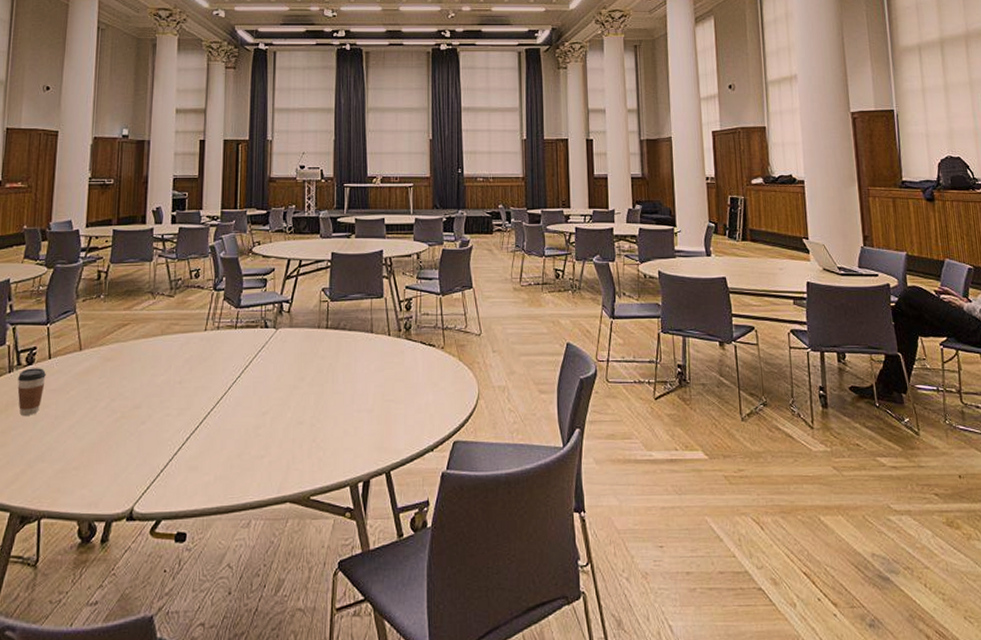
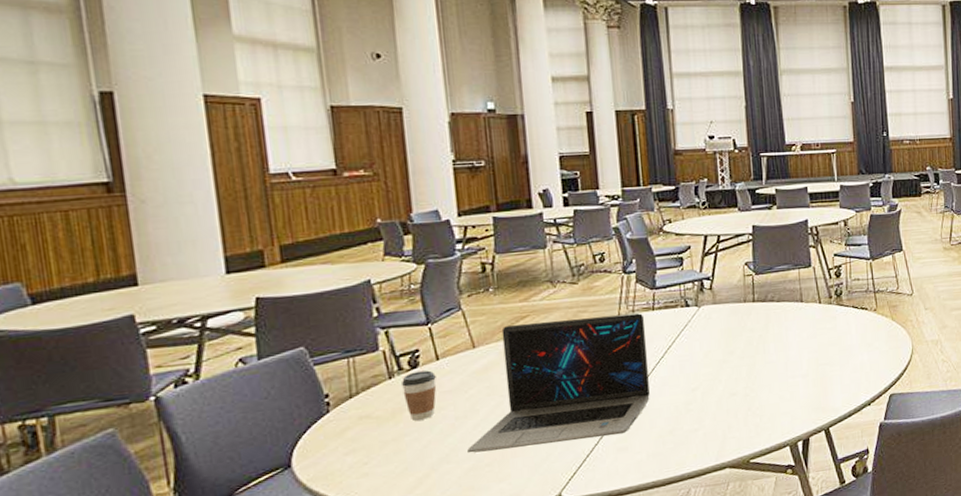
laptop: none [60,330,226,454] -> present [467,313,650,453]

